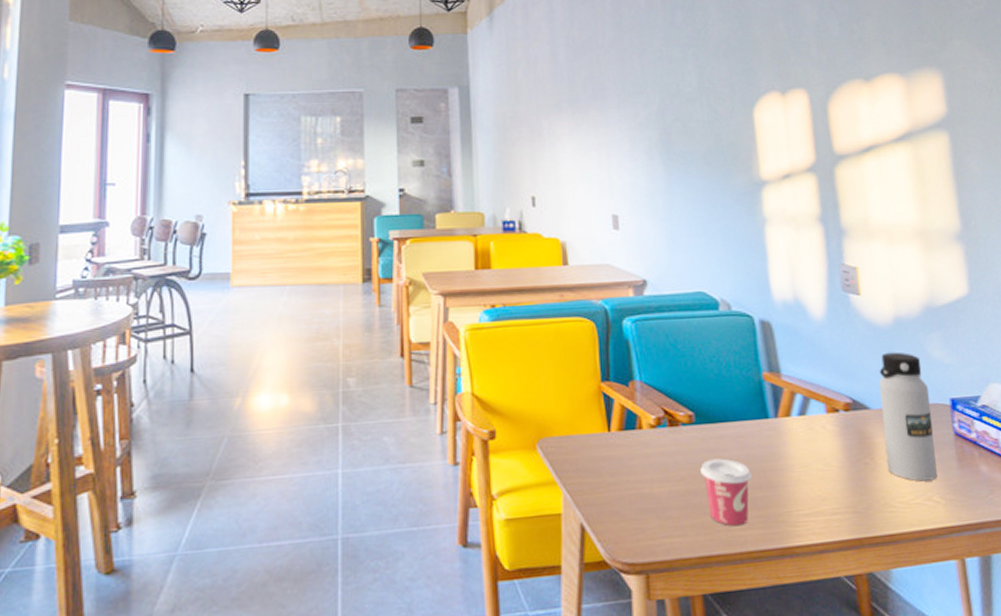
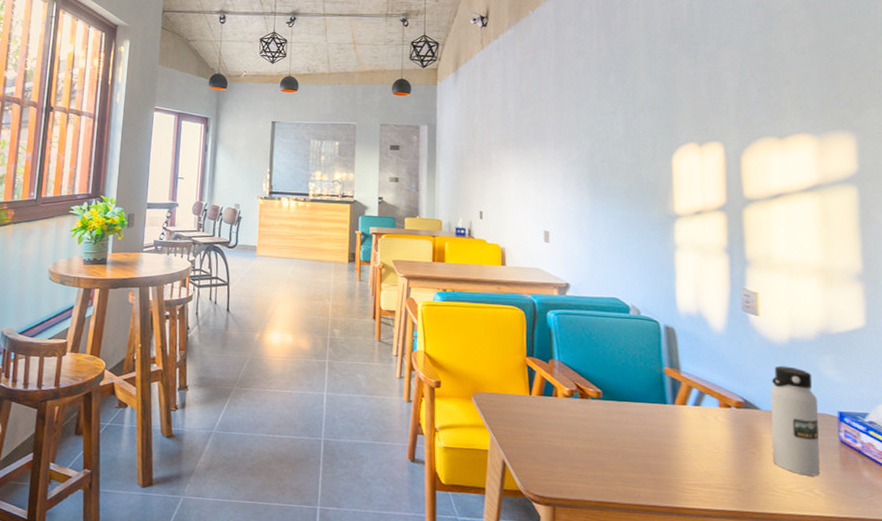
cup: present [700,458,753,526] -> none [604,428,649,484]

